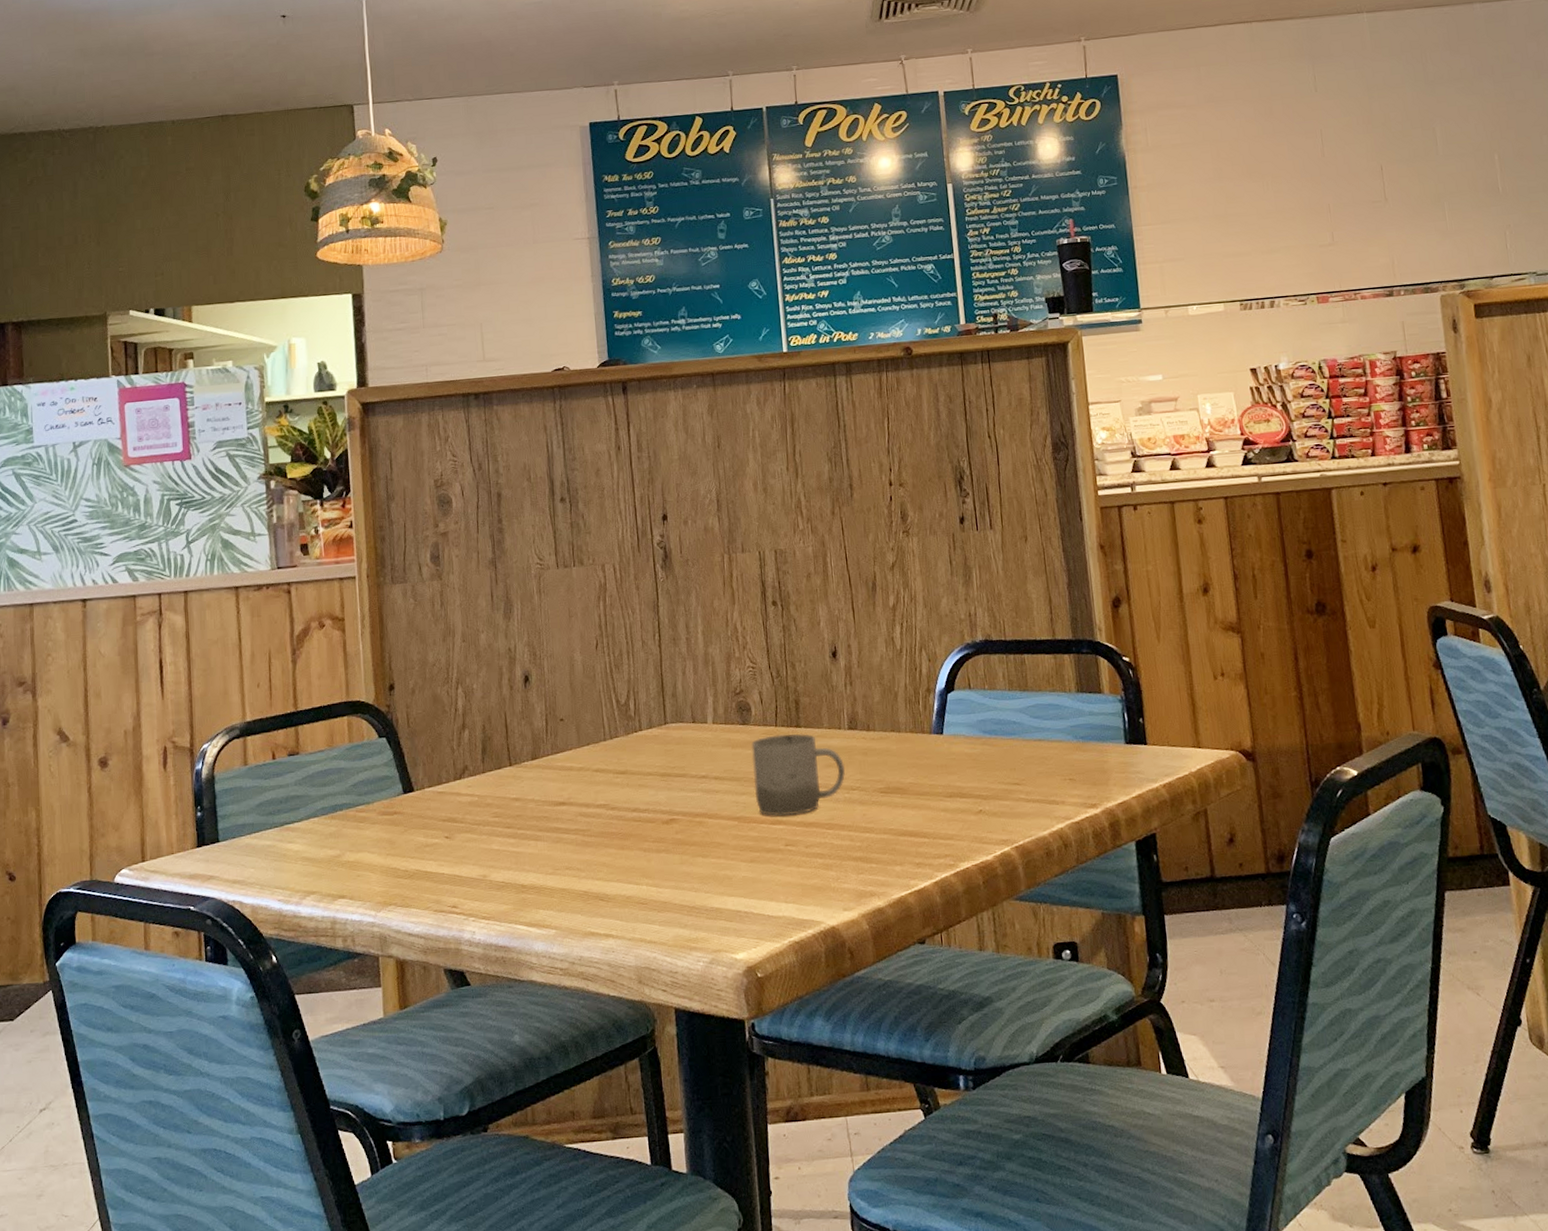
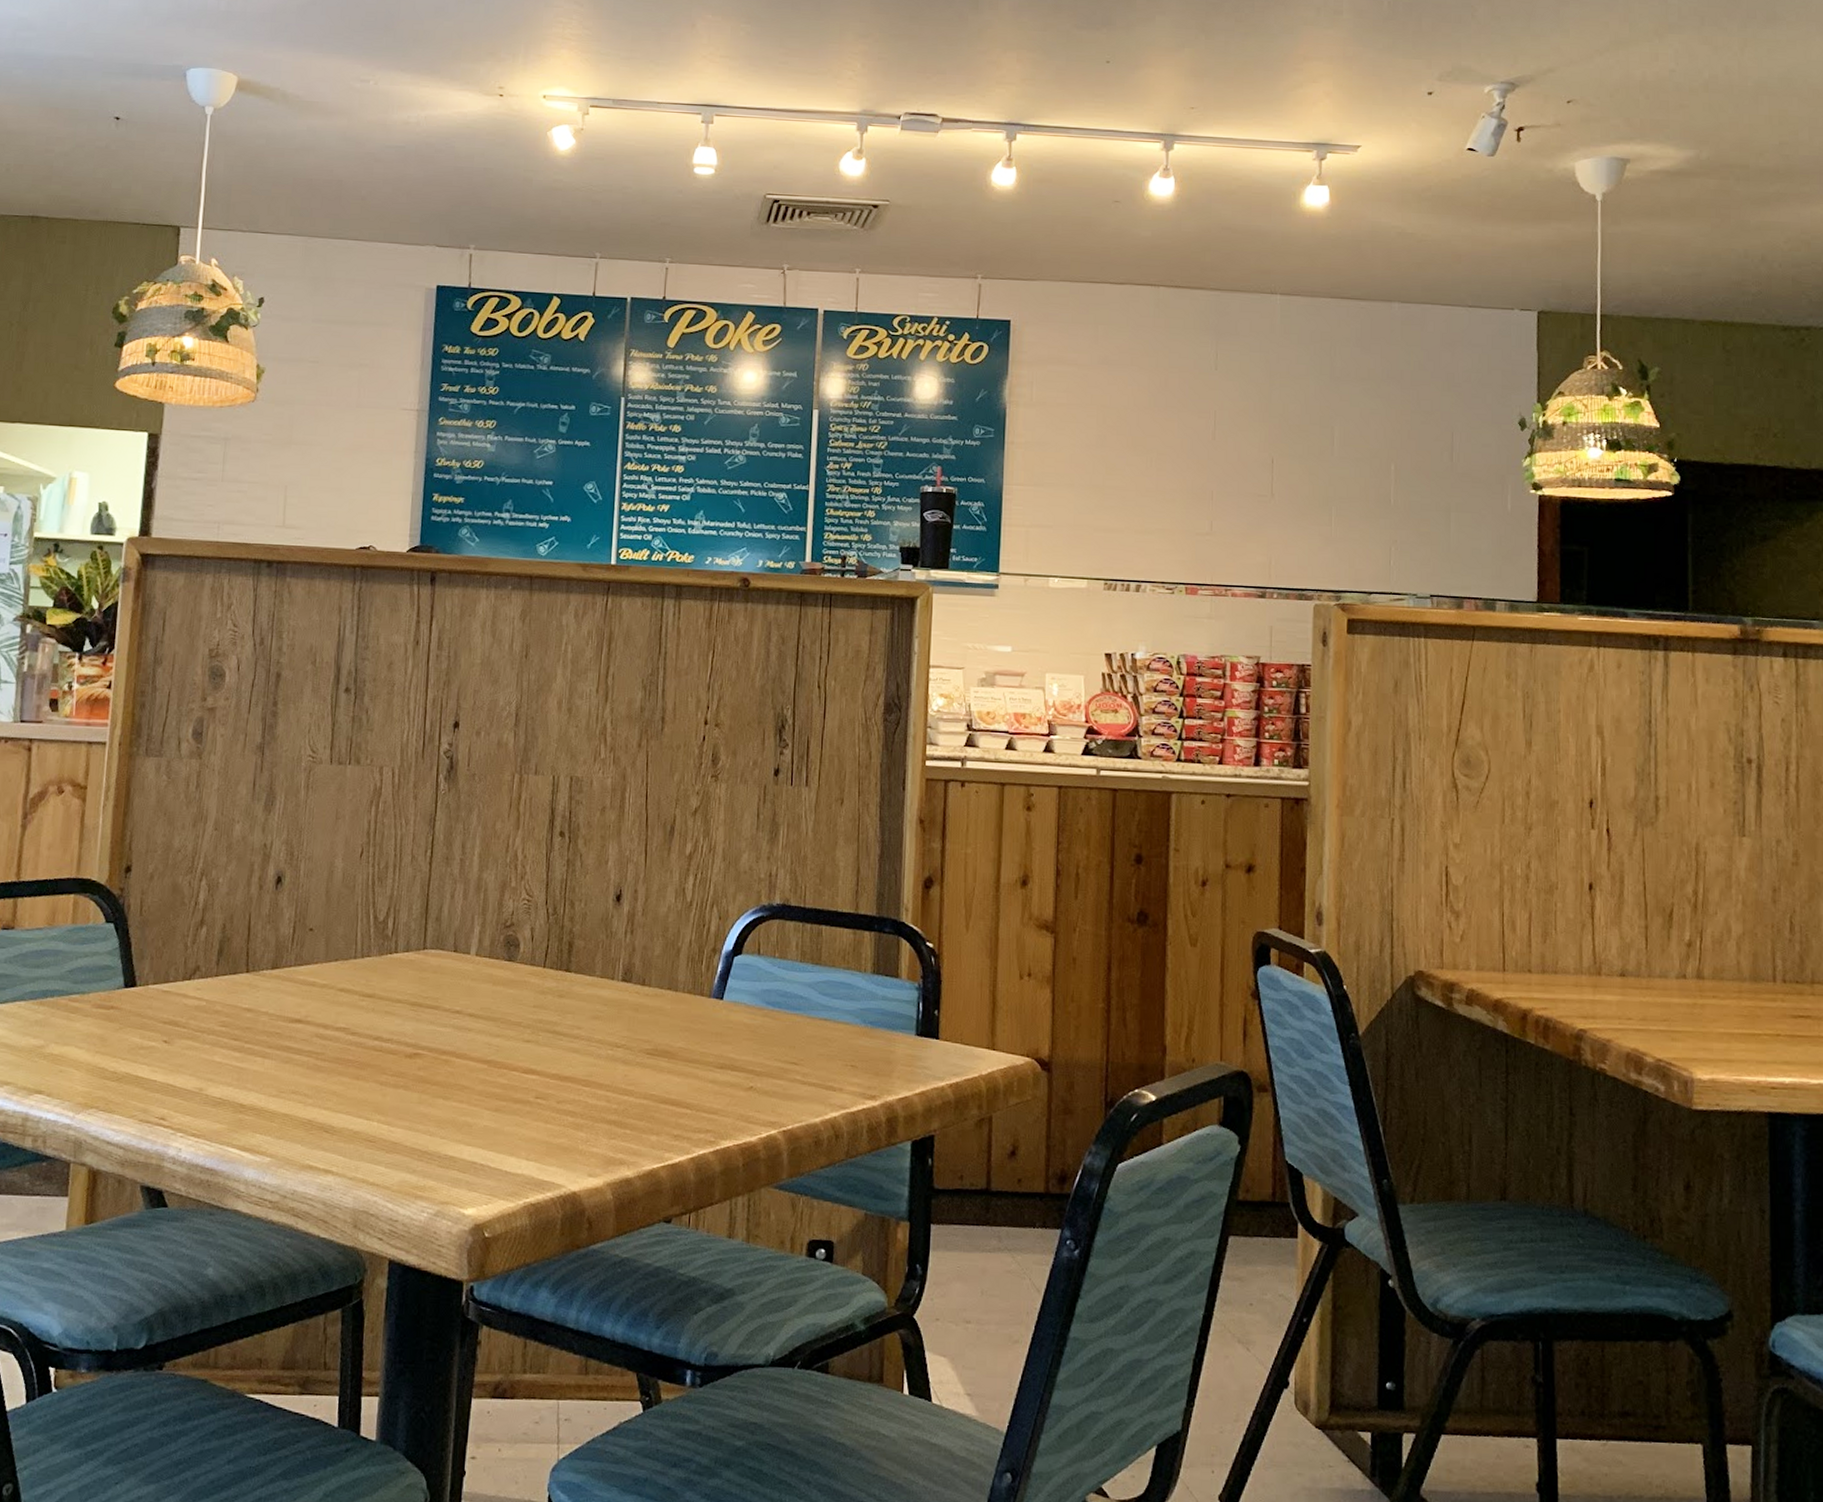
cup: present [751,733,845,817] -> none [510,976,612,1067]

